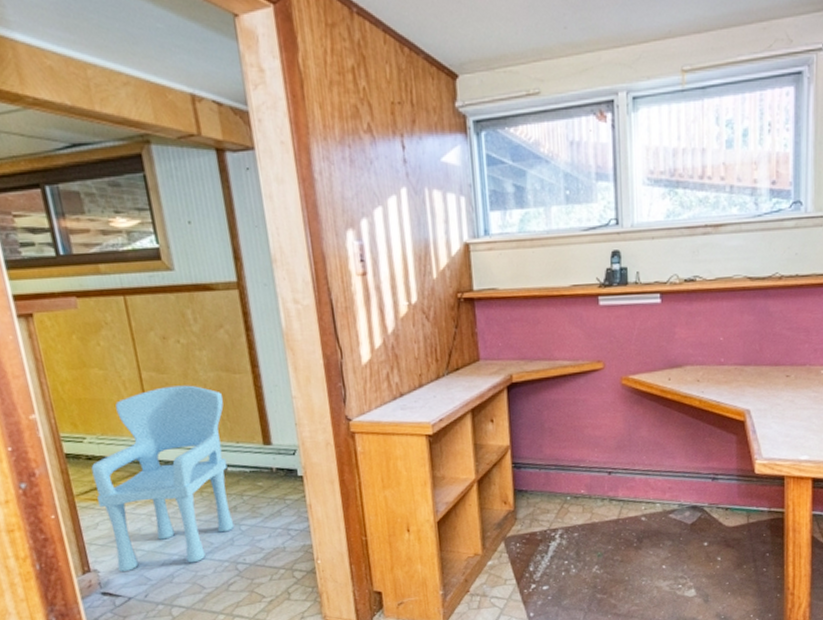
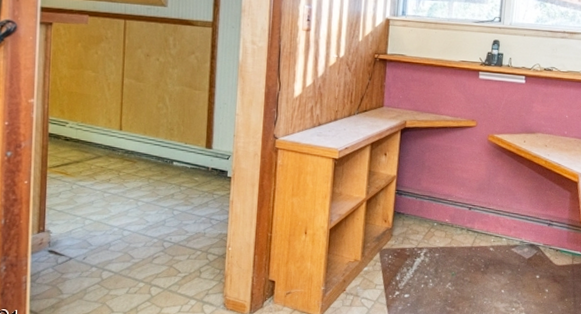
armchair: present [91,385,235,573] -> none [65,92,182,236]

